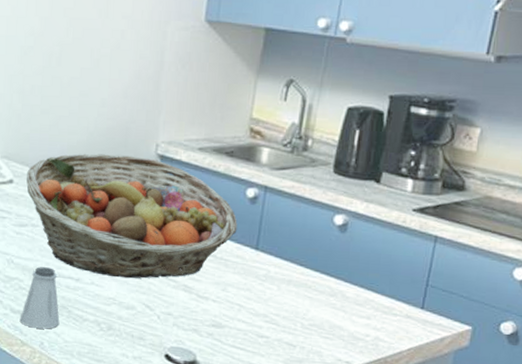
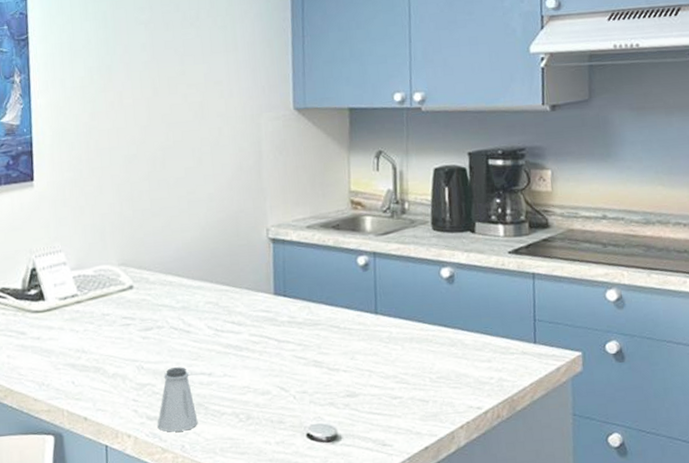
fruit basket: present [26,154,238,279] -> none [146,243,355,365]

